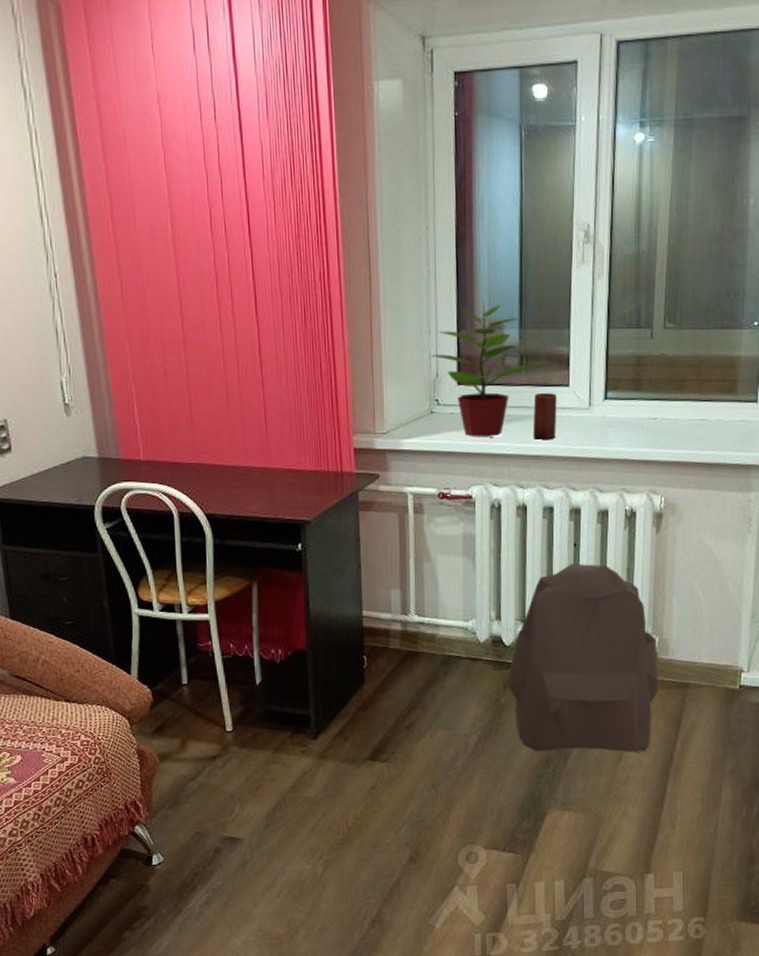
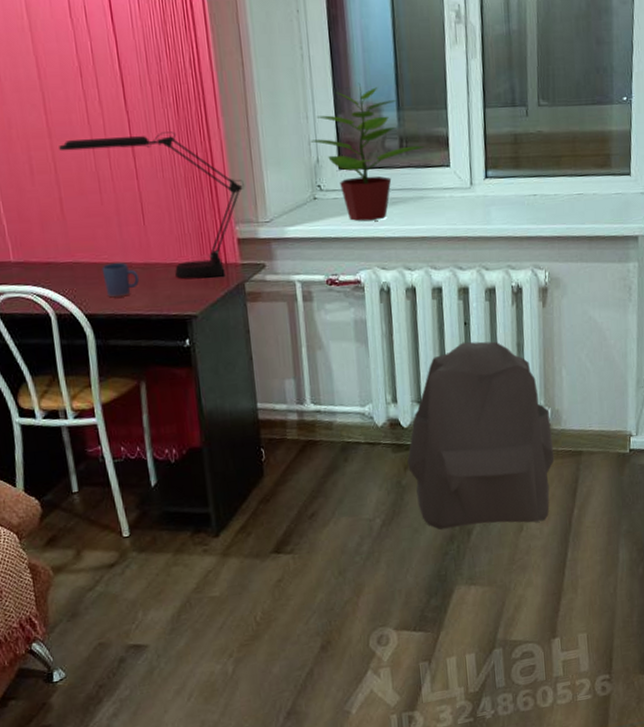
desk lamp: none [192,342,365,486] -> present [59,131,245,280]
mug: none [223,465,259,499] -> present [101,262,140,298]
candle: present [533,393,557,439] -> none [416,174,440,221]

